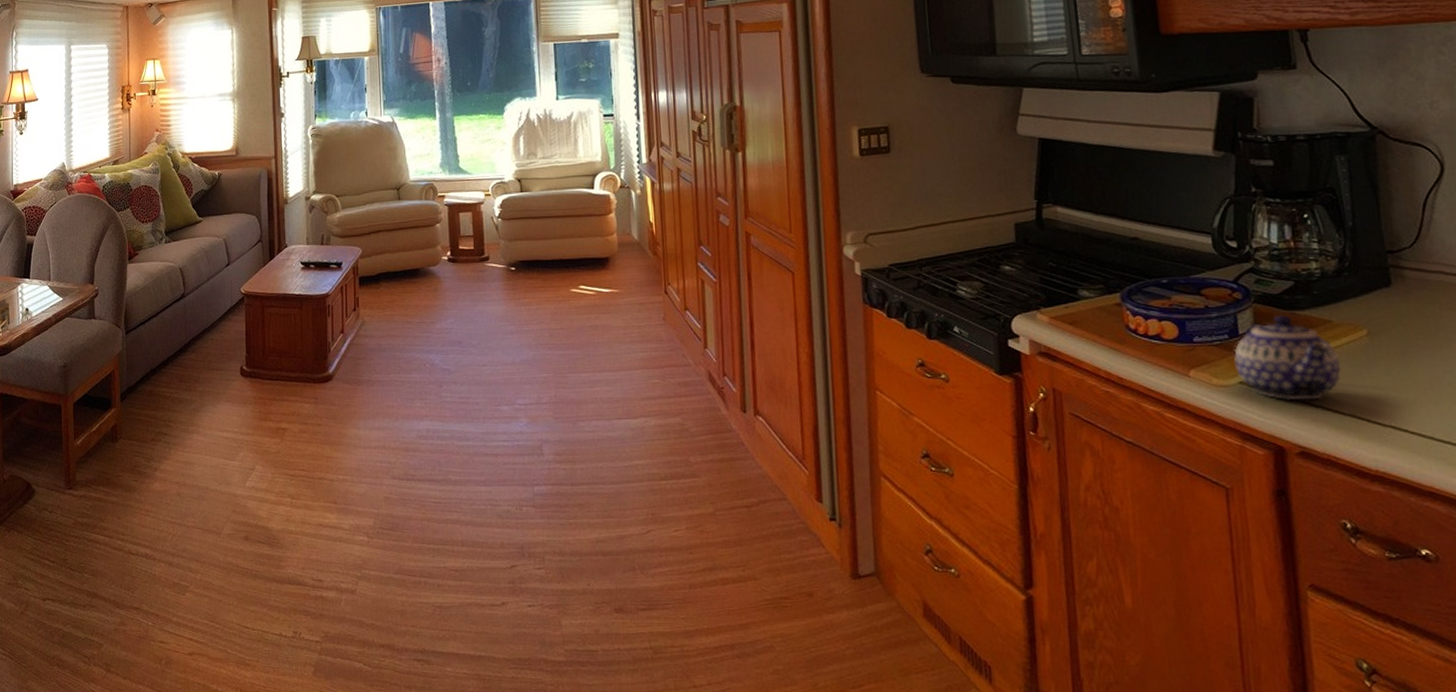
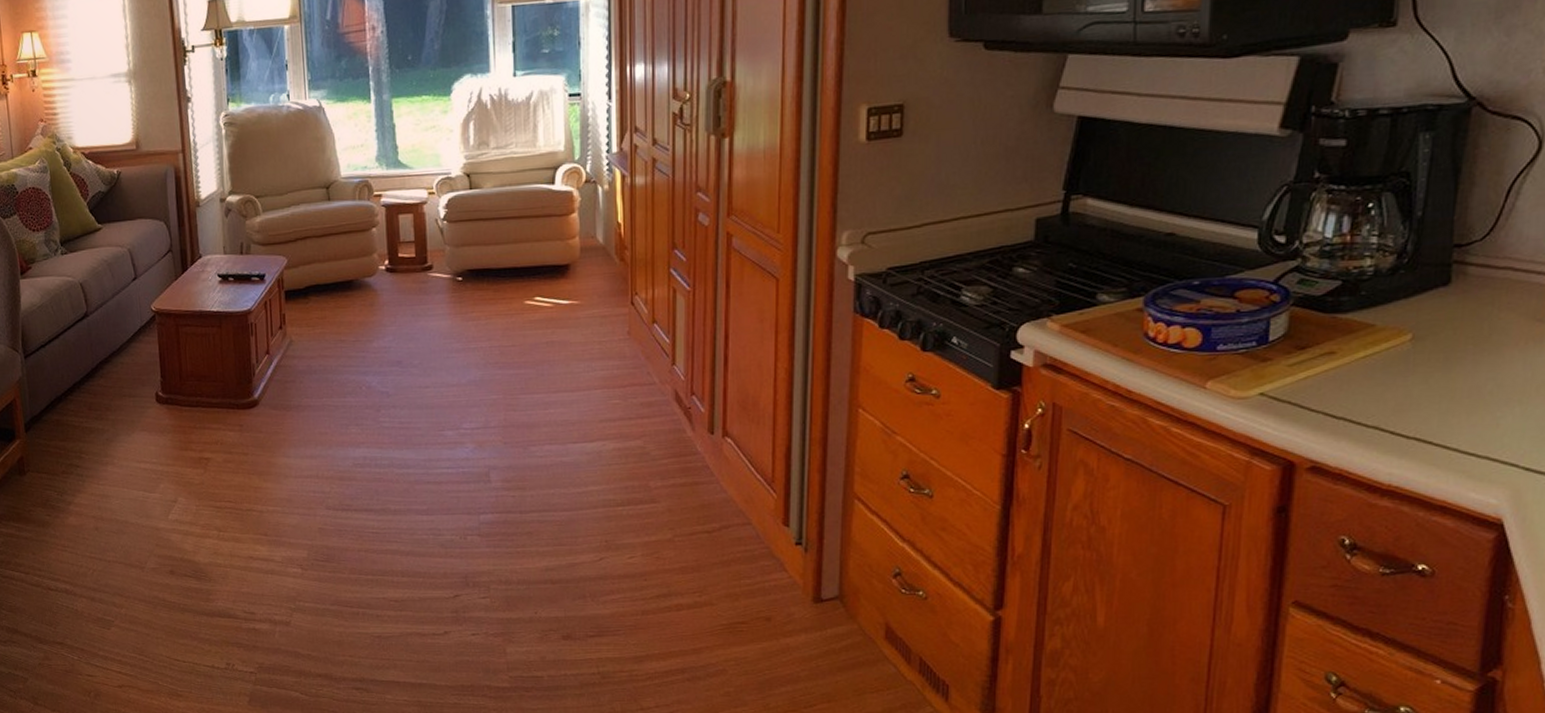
teapot: present [1234,315,1341,400] -> none [1258,319,1374,412]

